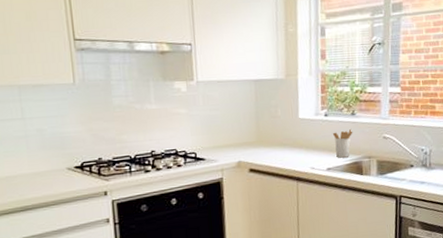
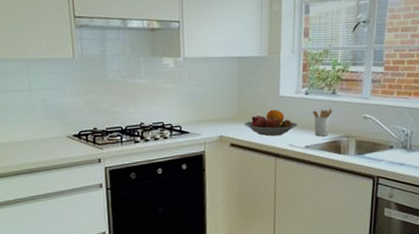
fruit bowl: none [262,132,319,160] -> present [243,109,298,136]

